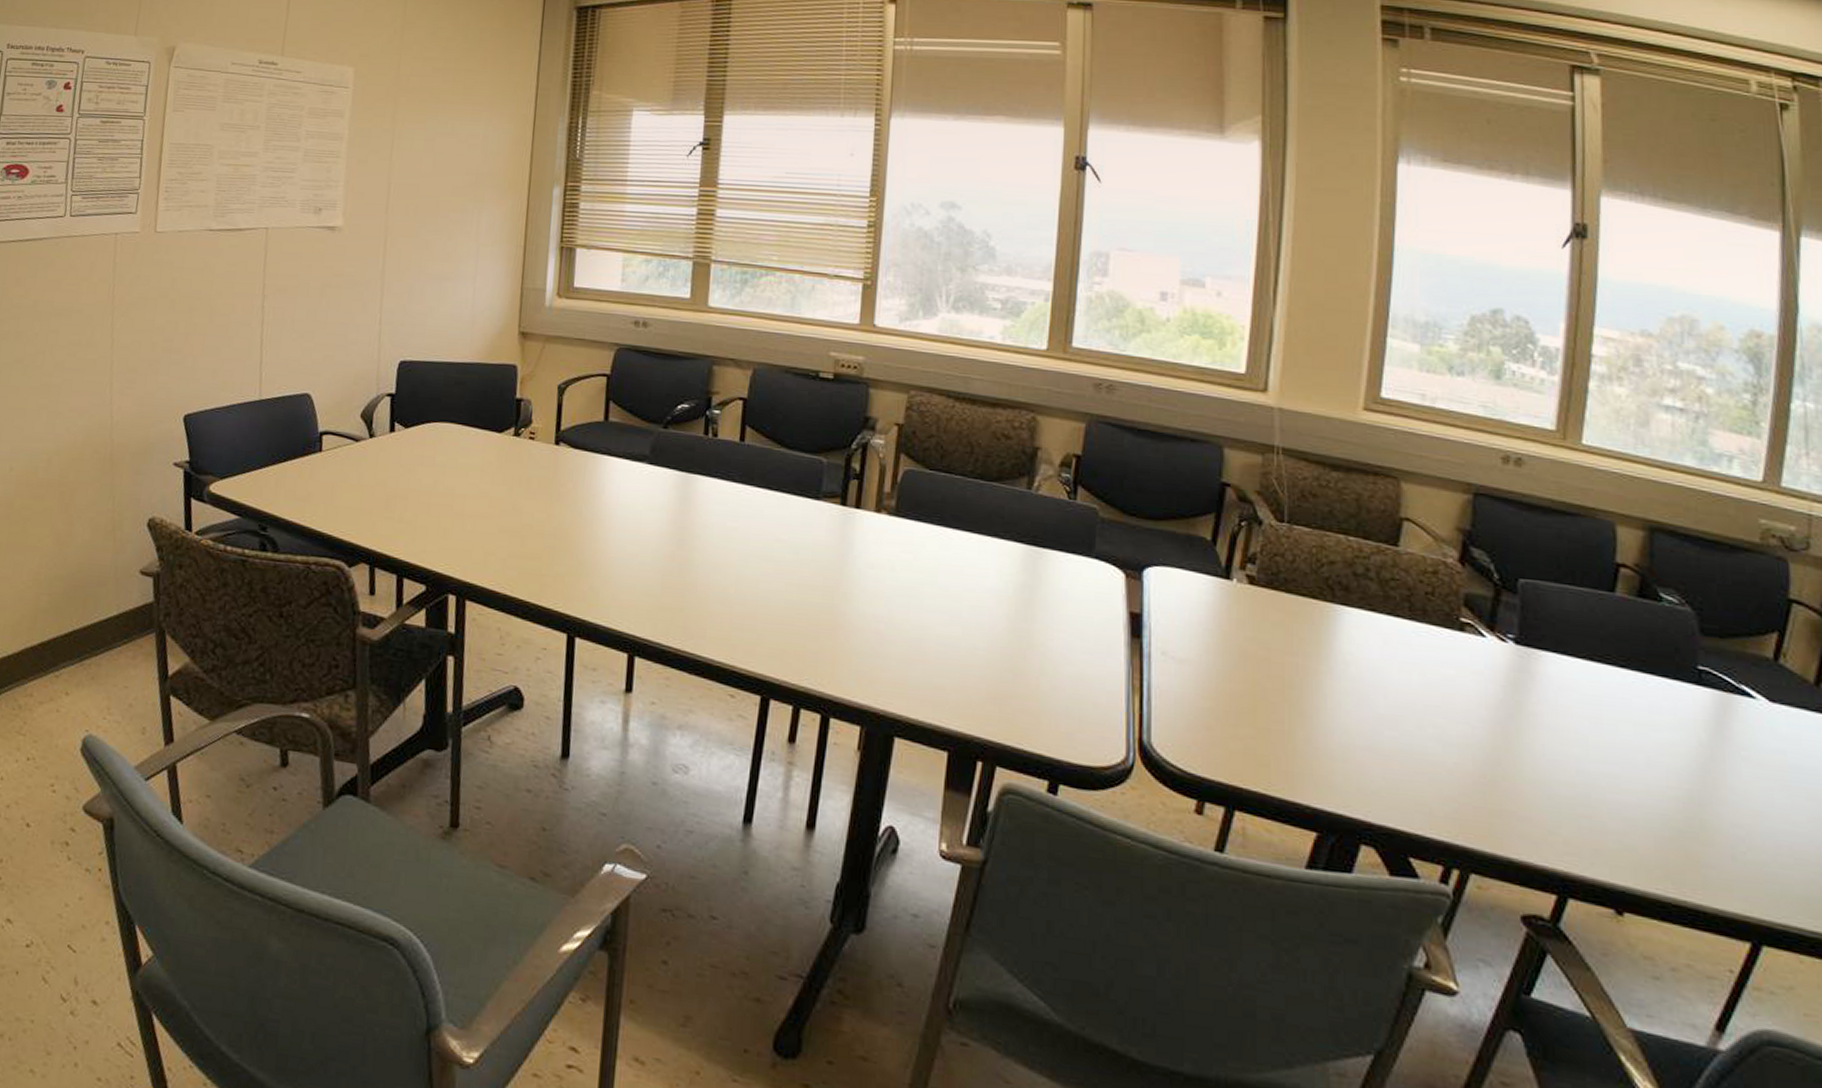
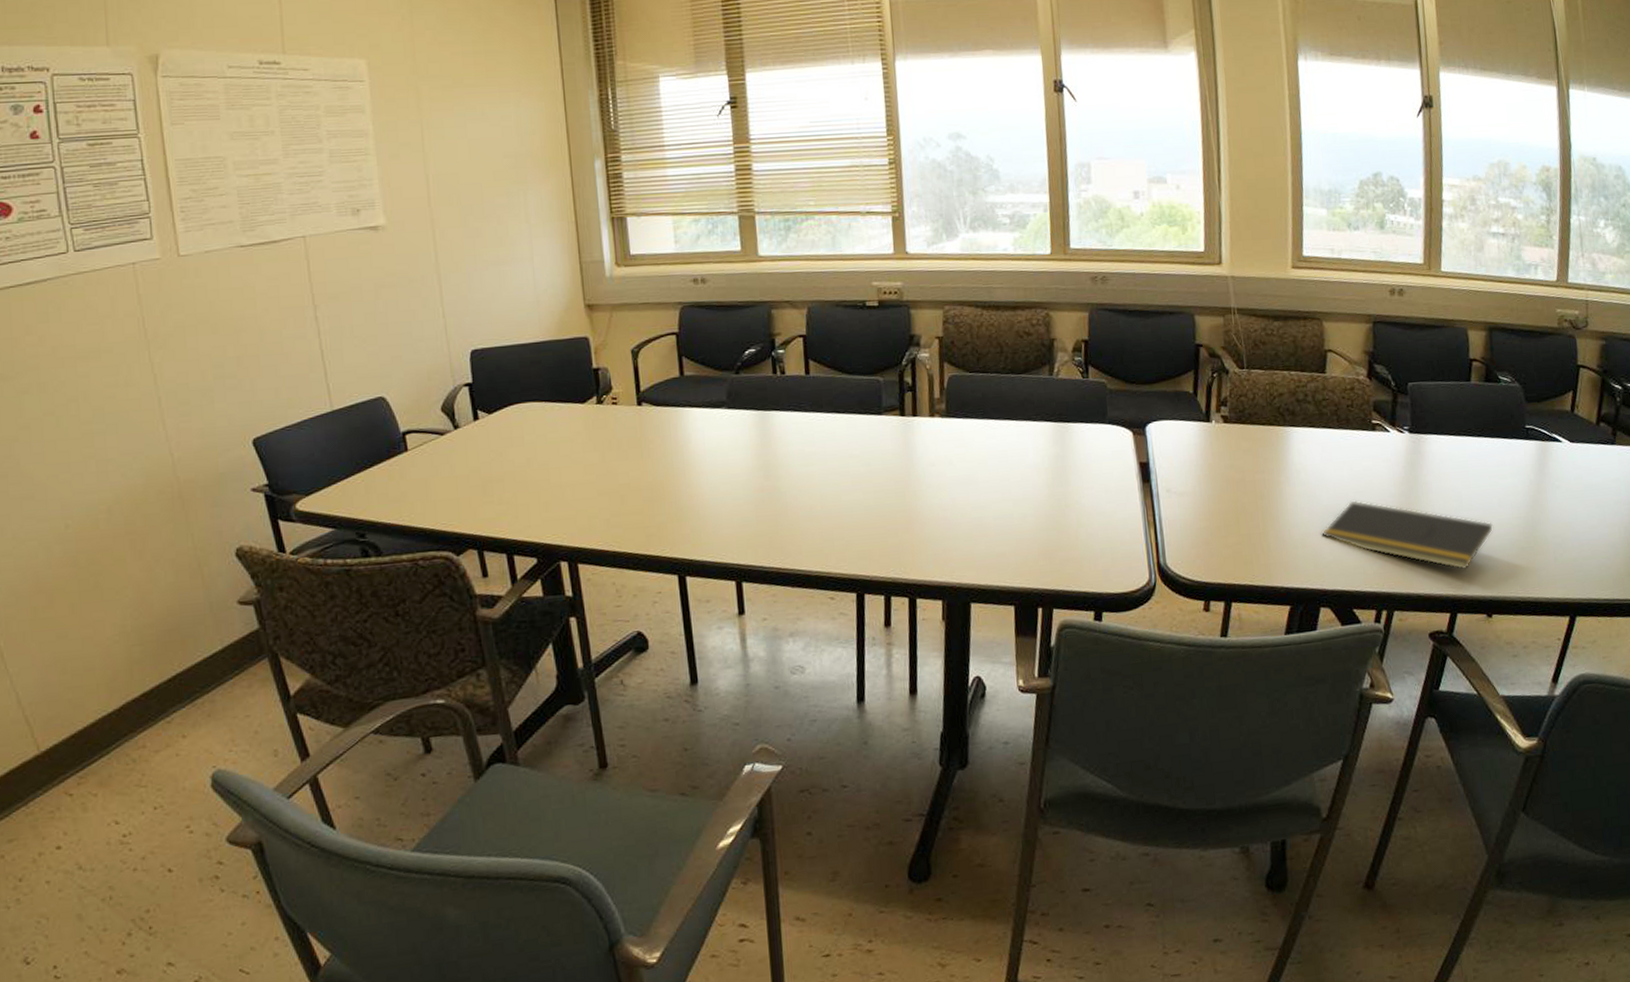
notepad: none [1372,715,1635,842] -> present [1321,500,1493,570]

